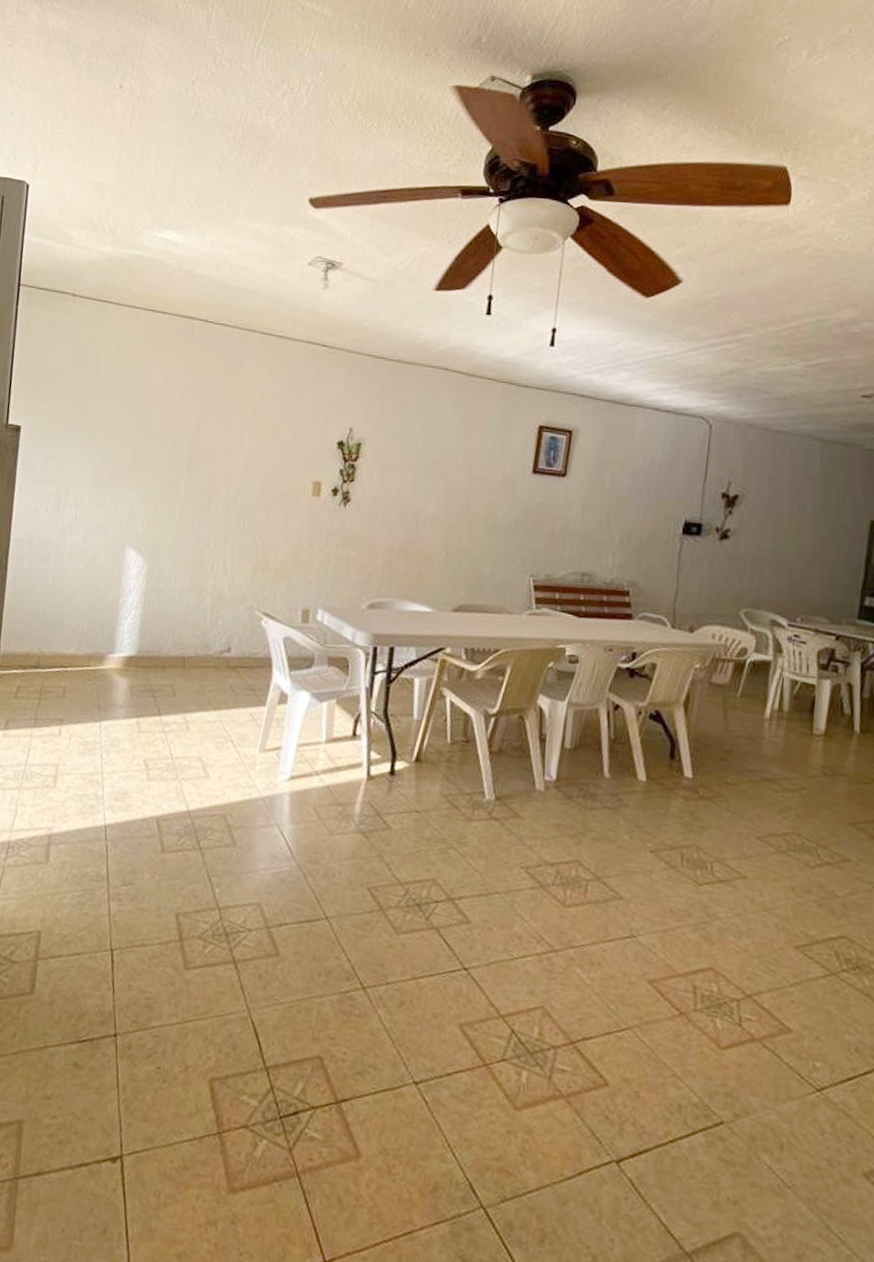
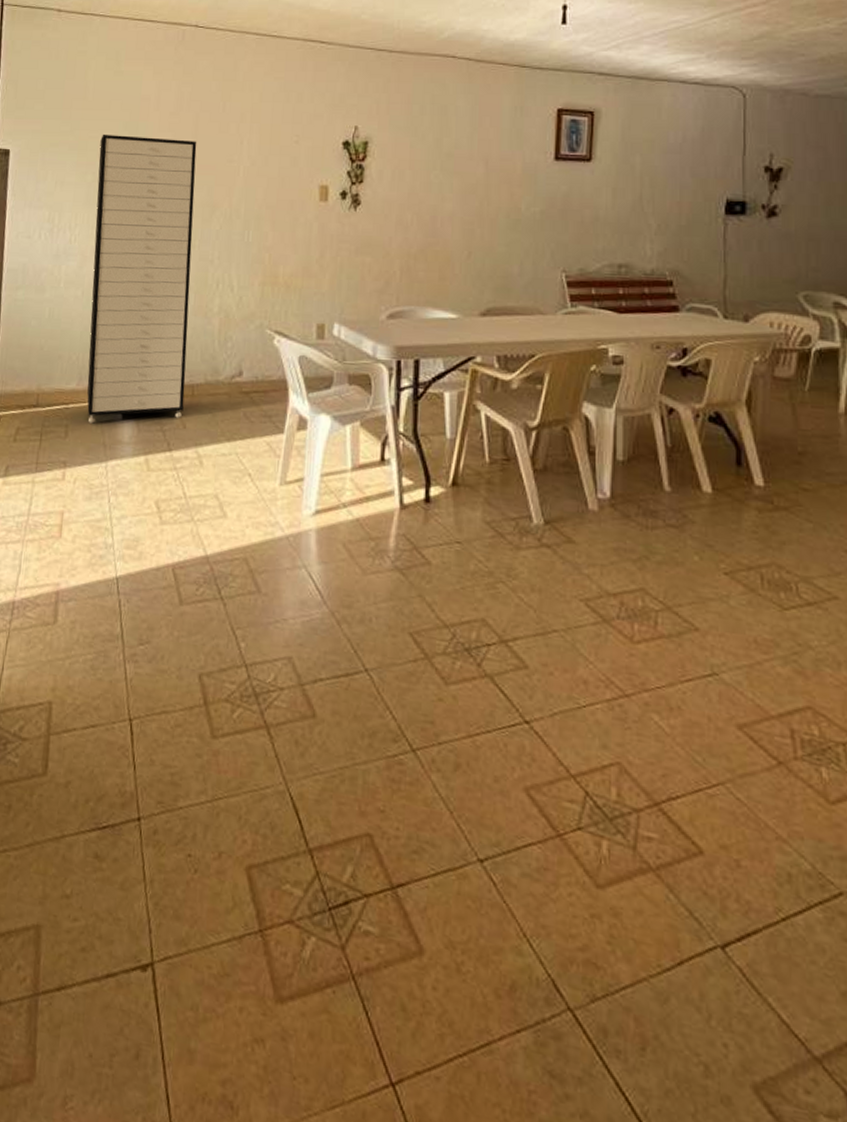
storage cabinet: none [84,417,201,687] -> present [87,134,197,424]

